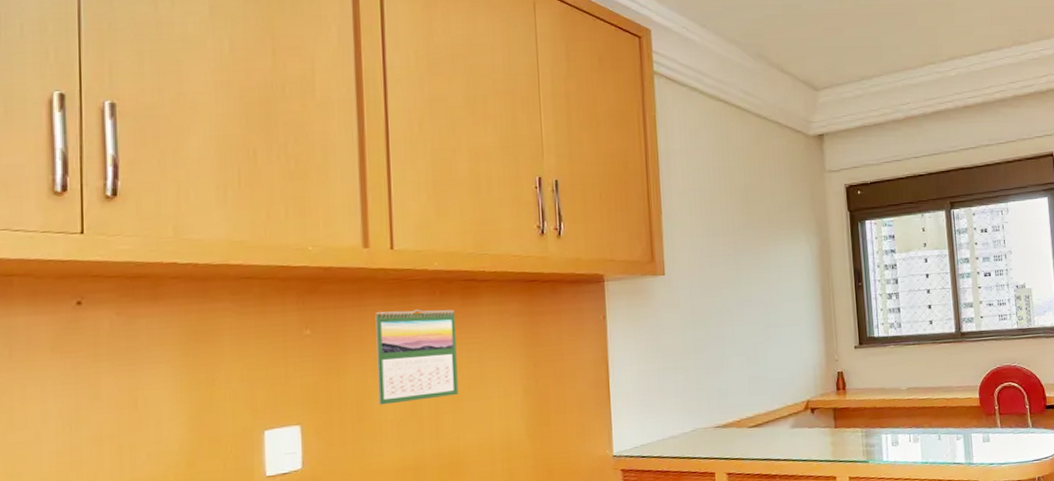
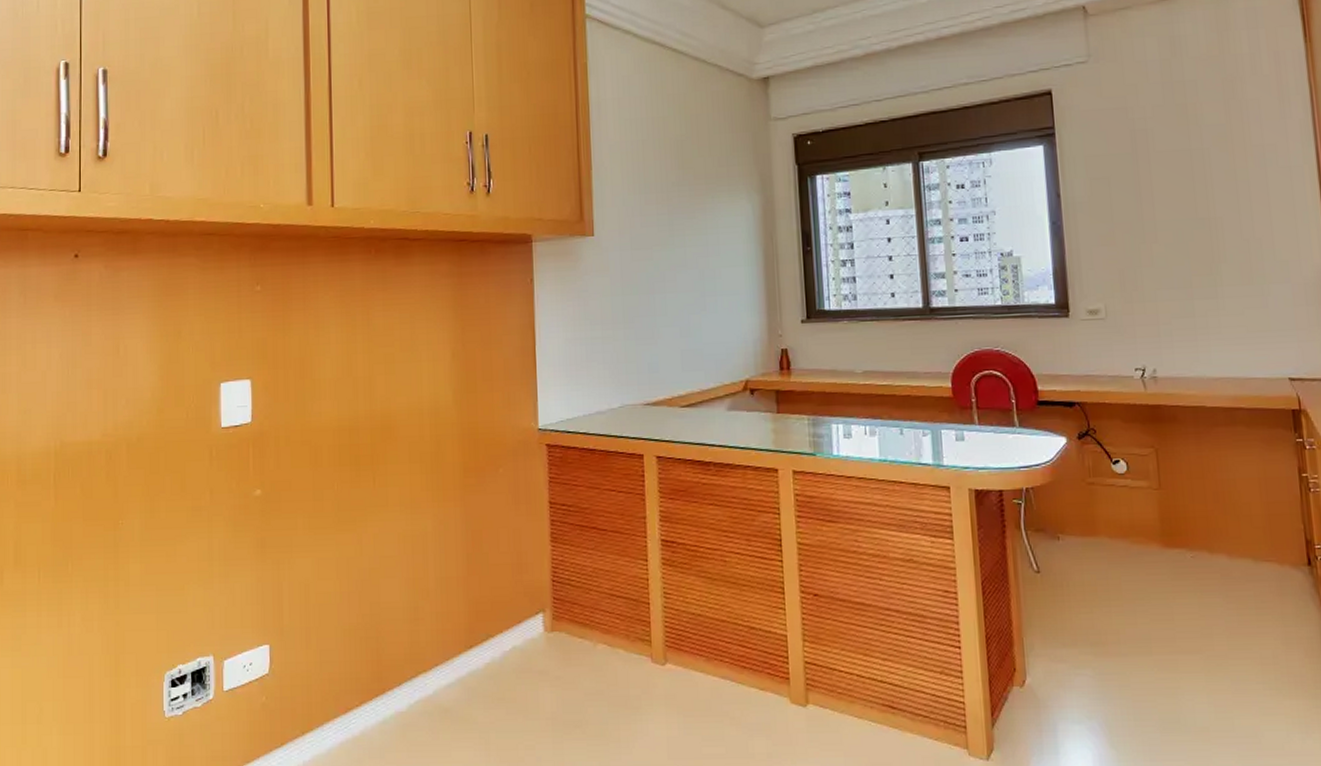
calendar: present [375,309,459,405] -> none [317,268,391,363]

